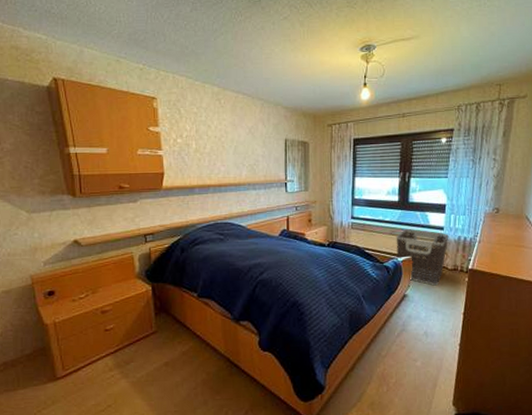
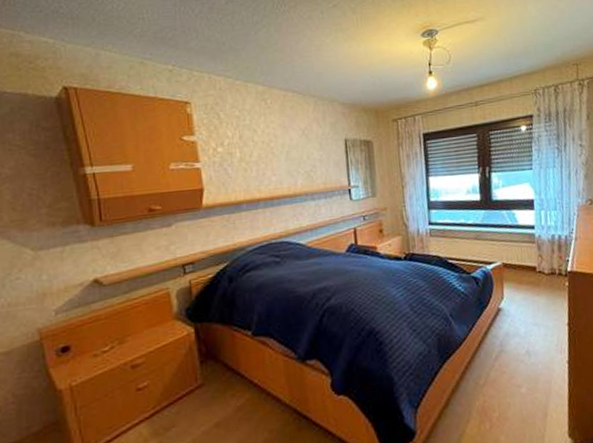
clothes hamper: present [396,229,449,286] -> none [481,231,542,295]

